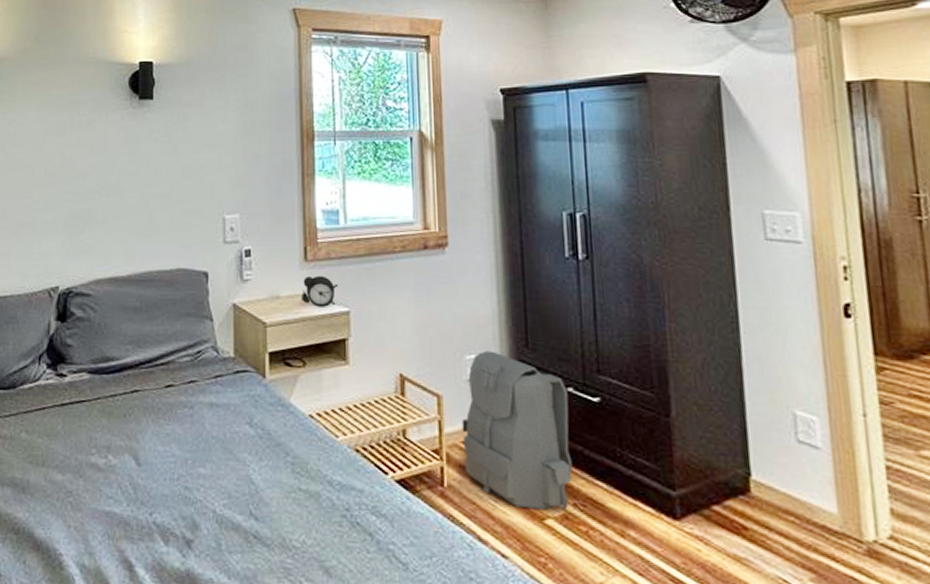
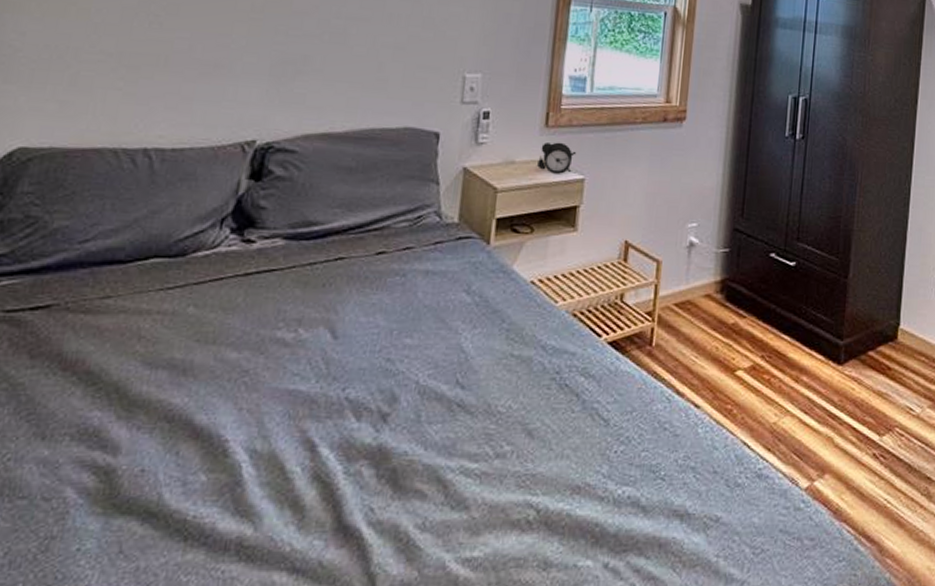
backpack: present [461,350,573,510] -> none [673,219,771,363]

